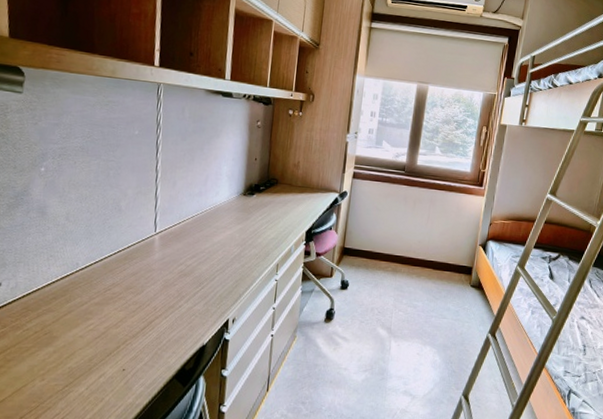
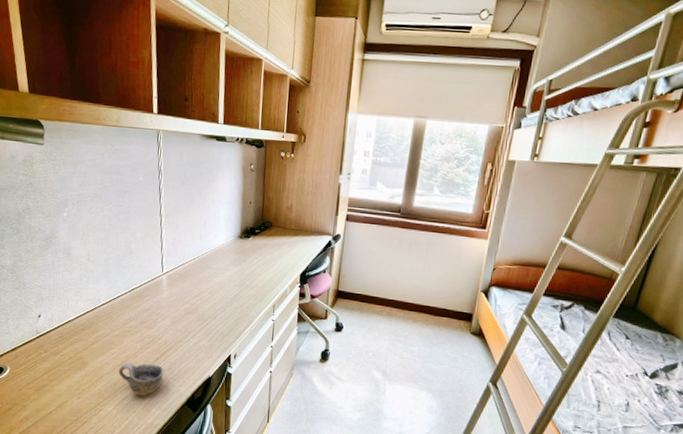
cup: none [96,334,152,373] -> present [119,363,165,397]

